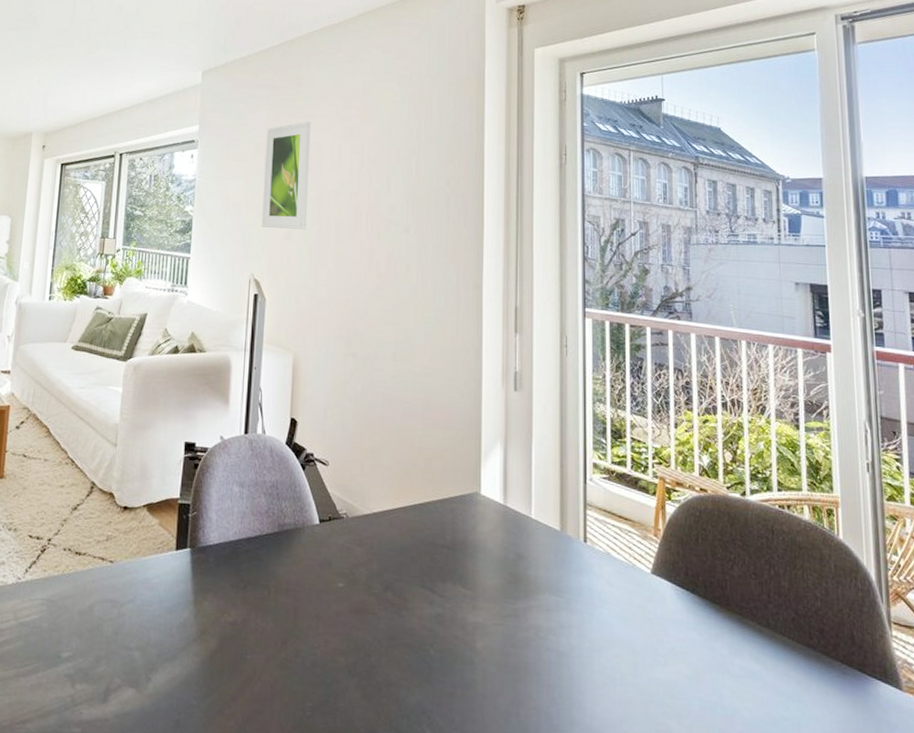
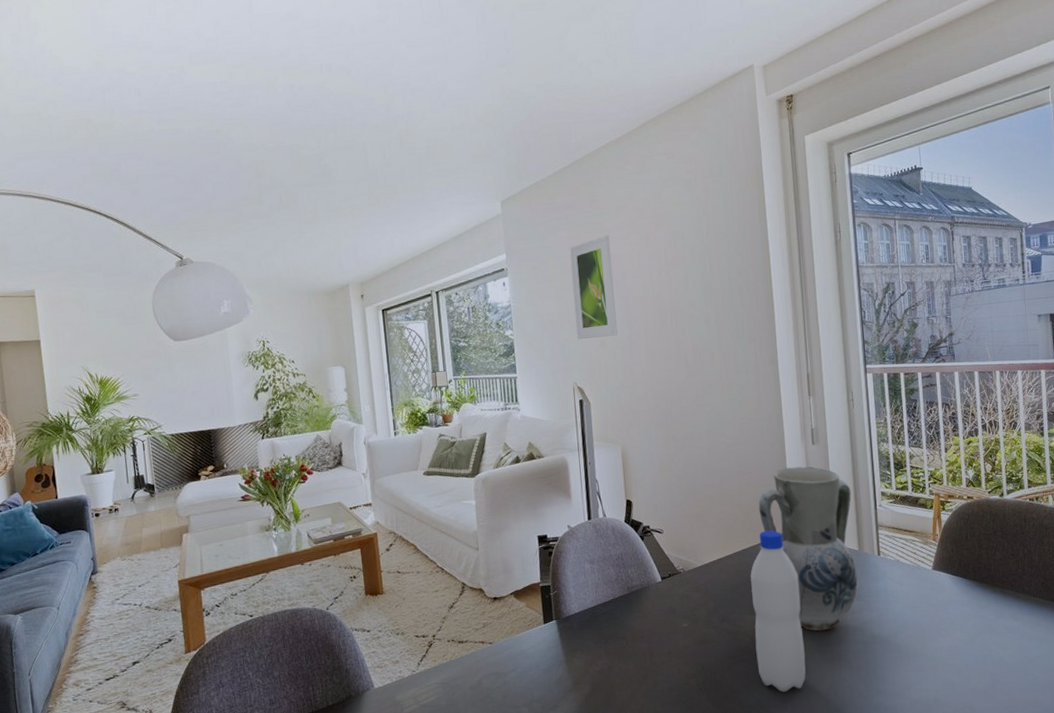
water bottle: none [422,485,484,699] -> present [750,530,806,693]
vase: none [443,413,557,627] -> present [758,466,858,631]

